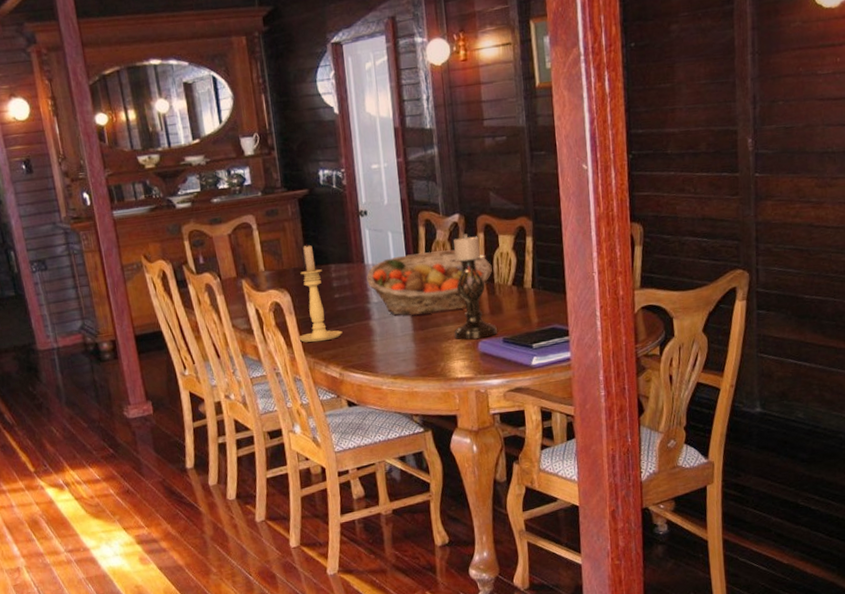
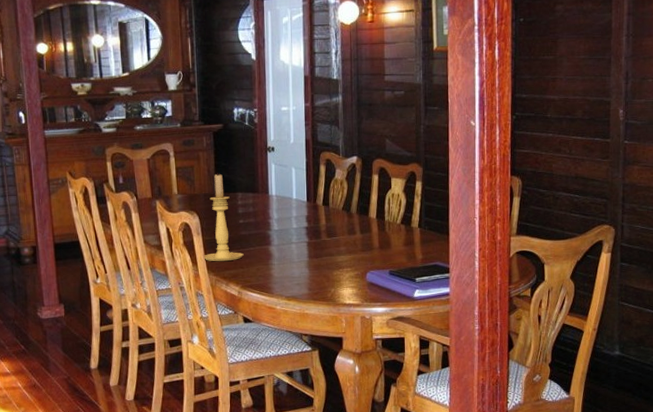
fruit basket: present [366,249,492,316] -> none [270,187,384,245]
candle holder: present [450,233,497,340] -> none [345,174,384,270]

